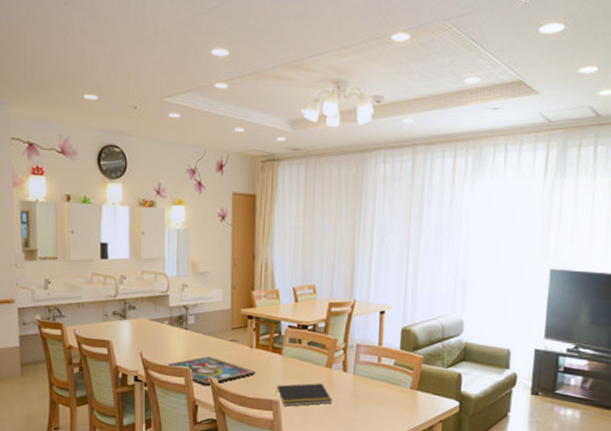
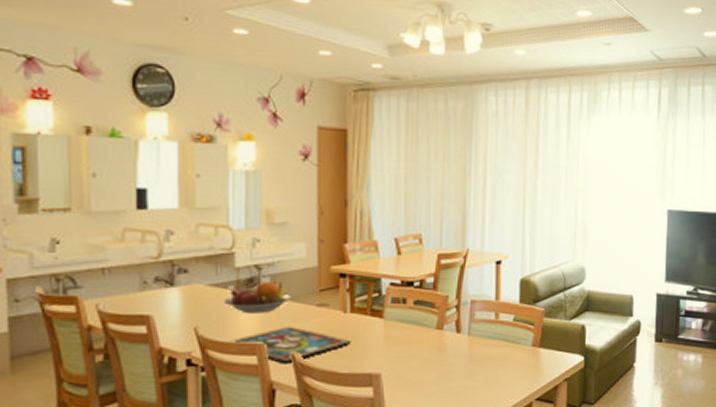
fruit bowl: none [160,318,211,344] -> present [223,280,292,314]
notepad: present [276,383,333,407] -> none [376,349,445,380]

